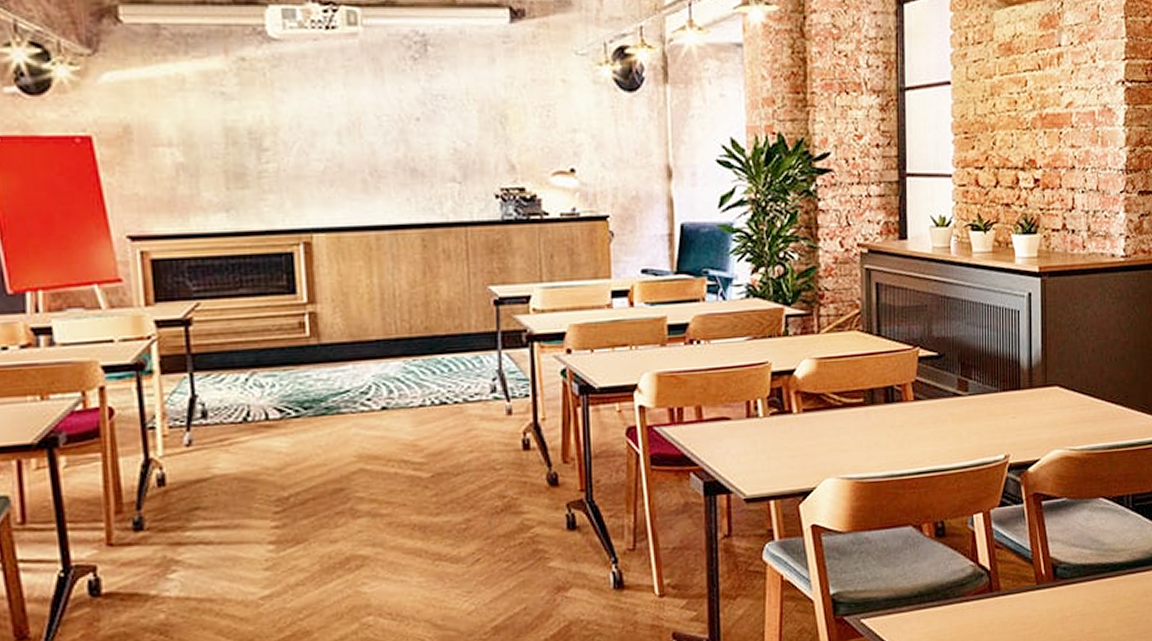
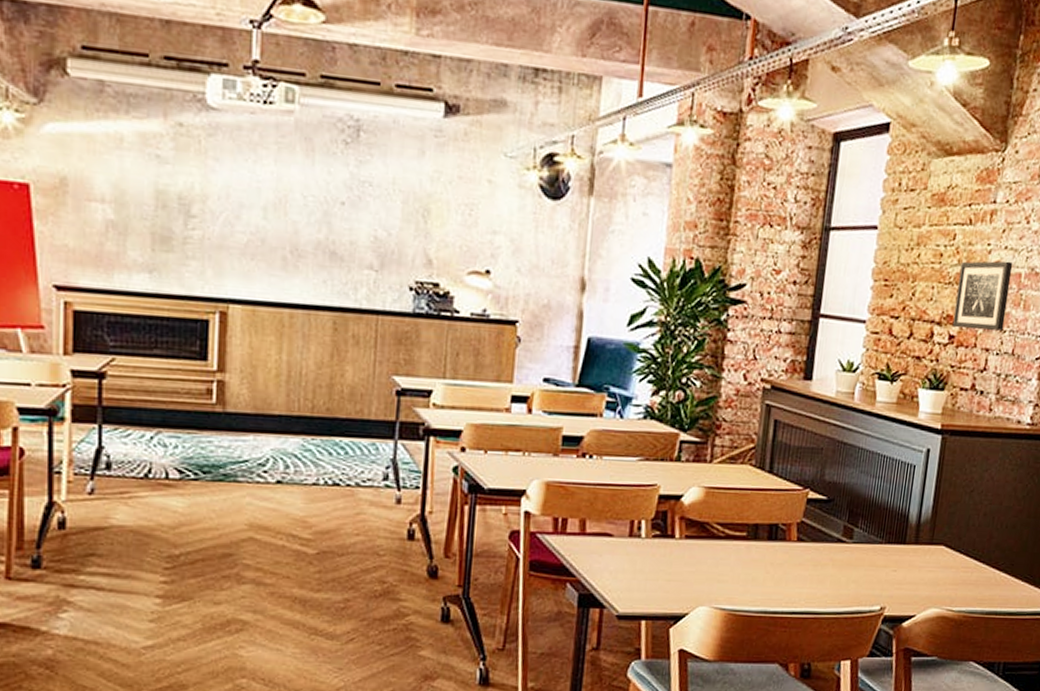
wall art: none [1035,101,1086,171] -> present [952,260,1013,331]

